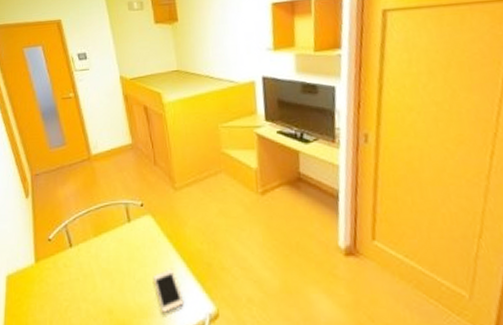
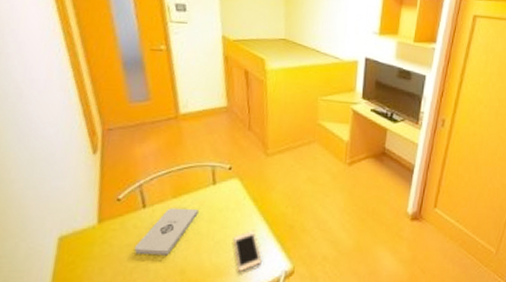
notepad: none [66,246,118,294] -> present [134,208,198,255]

